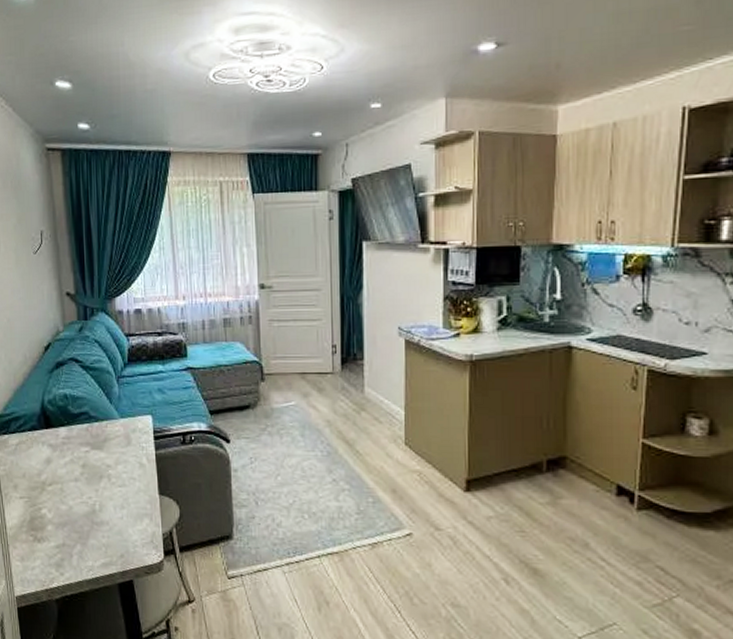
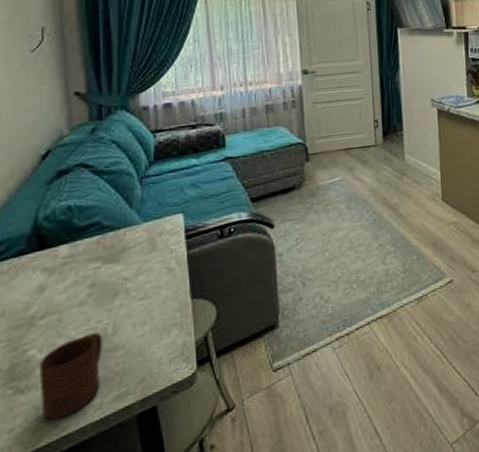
cup: none [49,506,93,569] -> present [39,332,103,420]

